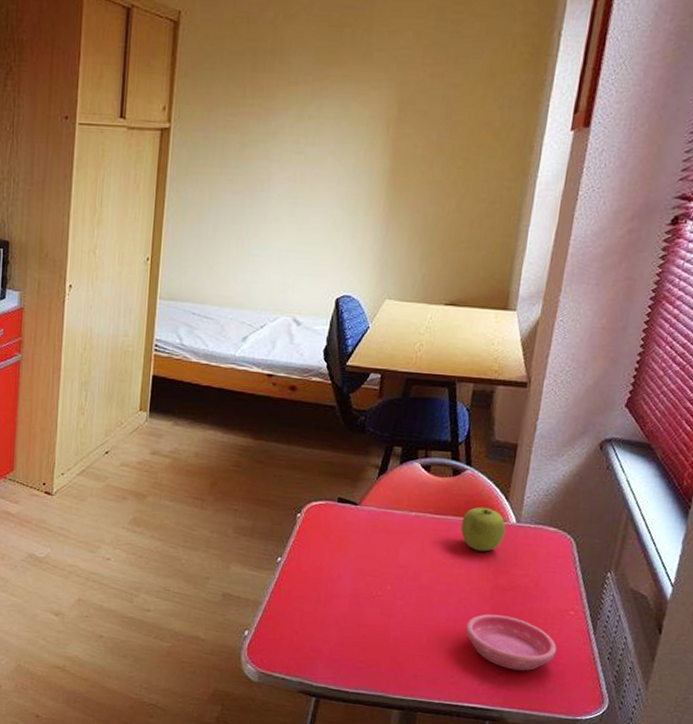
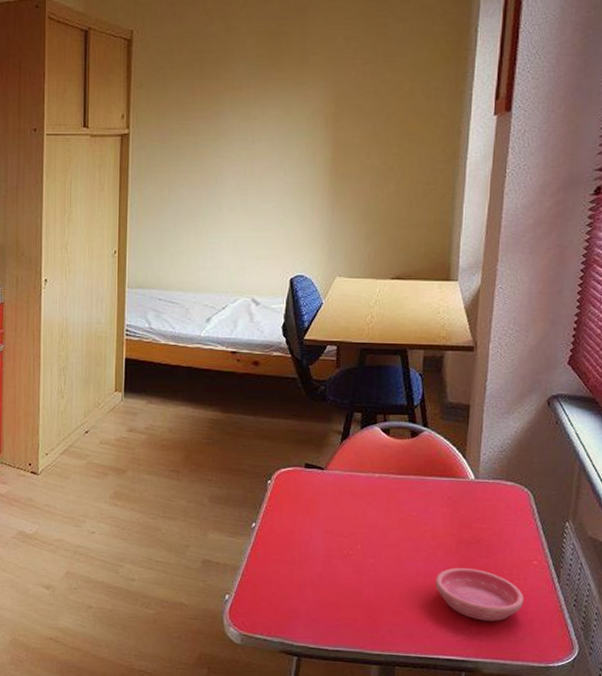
fruit: present [461,507,506,552] -> none [423,465,465,508]

